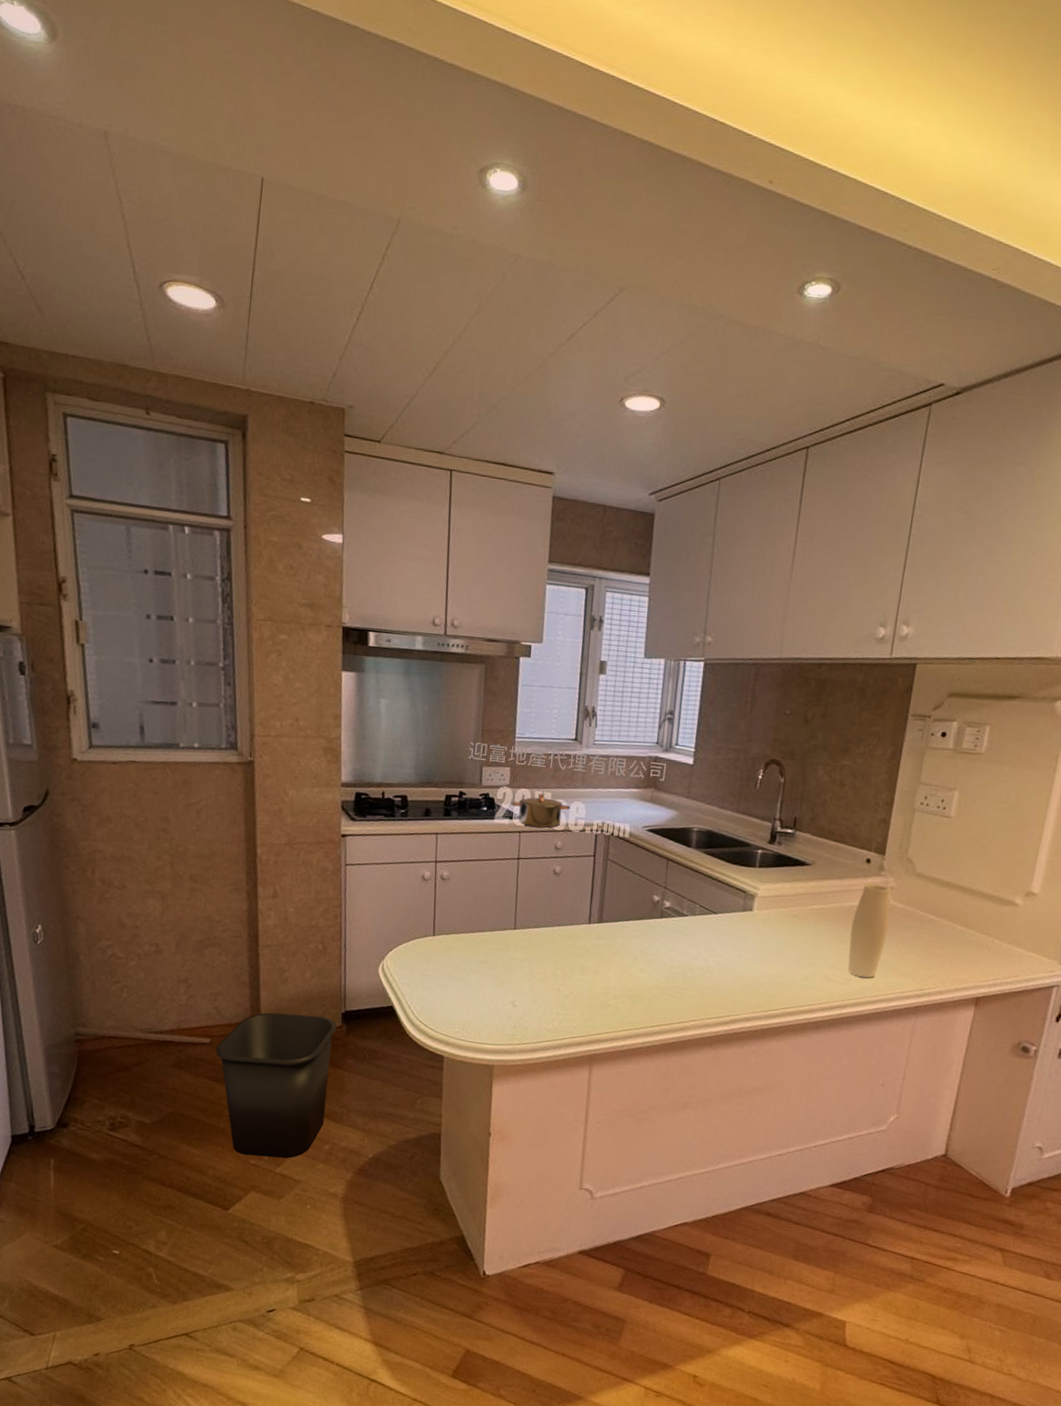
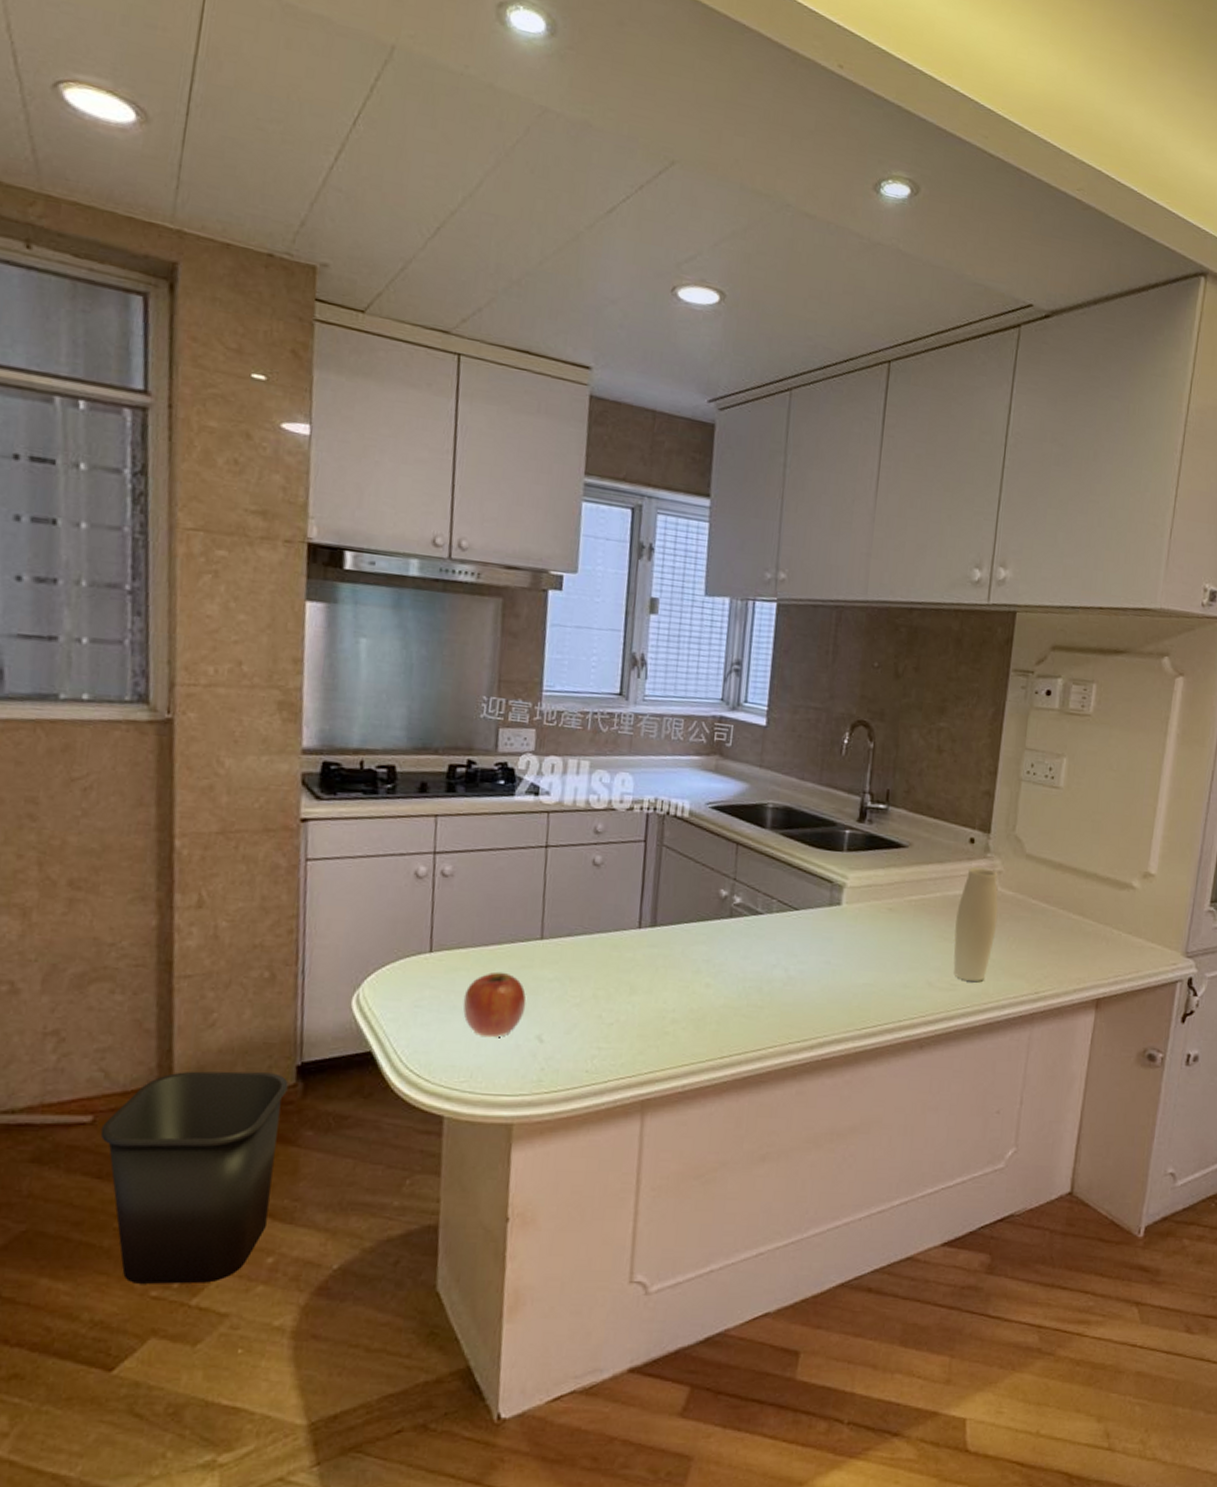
fruit: none [457,952,504,1001] -> present [462,971,527,1038]
cooking pot: present [511,794,571,828] -> none [536,762,615,806]

